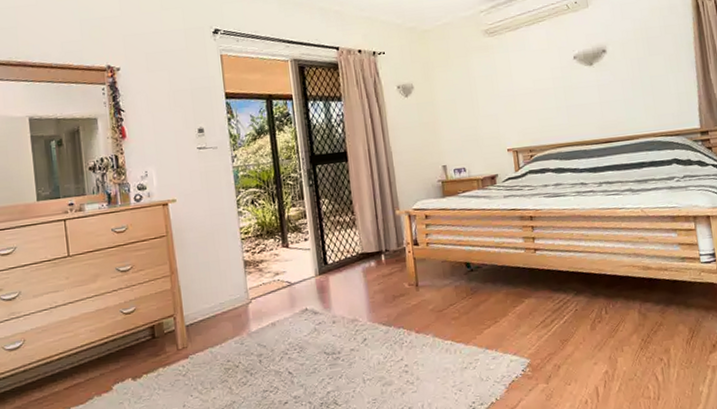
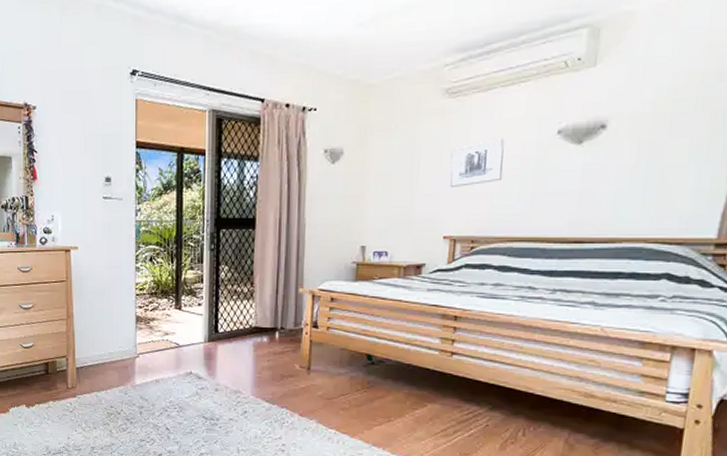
wall art: none [499,66,542,108] -> present [450,138,504,187]

